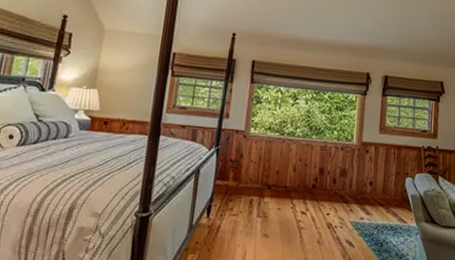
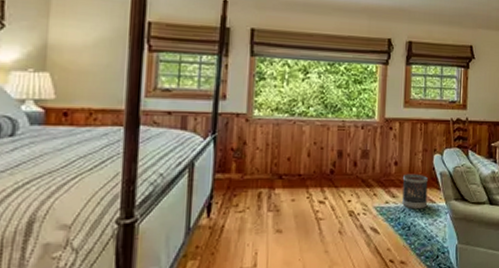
wastebasket: none [376,193,400,228] -> present [402,173,428,210]

